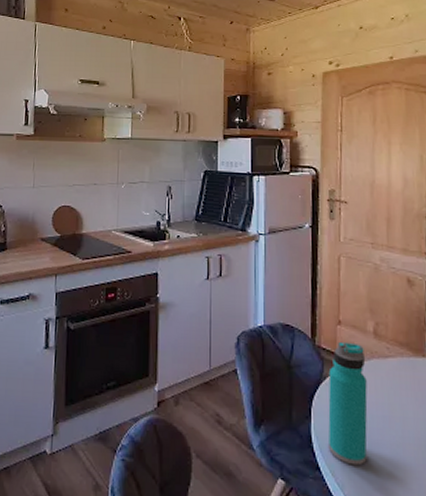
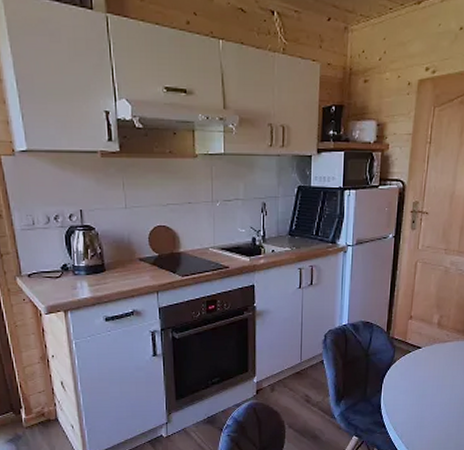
water bottle: present [328,341,368,466] -> none [394,332,429,422]

